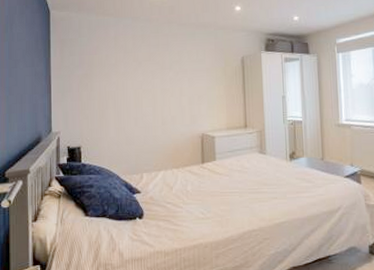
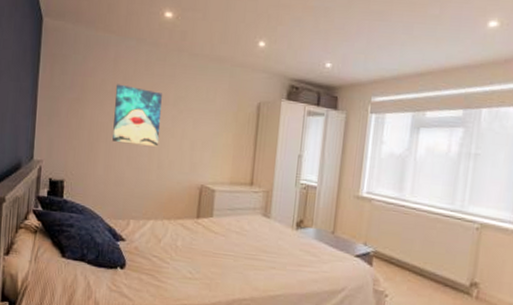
wall art: none [118,57,161,107] -> present [112,84,162,147]

